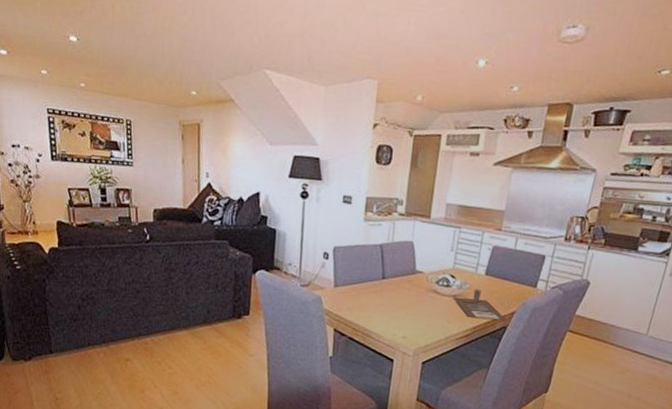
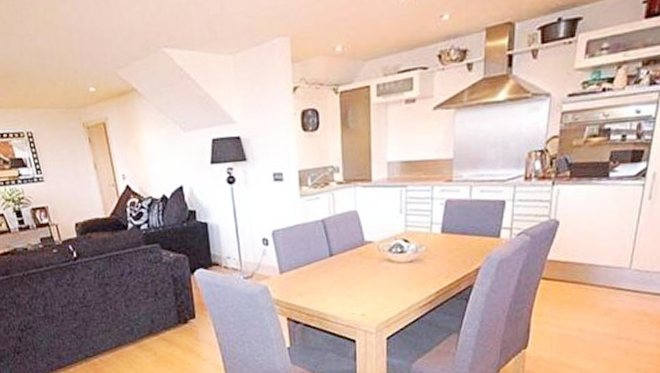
place setting: present [453,289,507,320] -> none [409,250,472,281]

